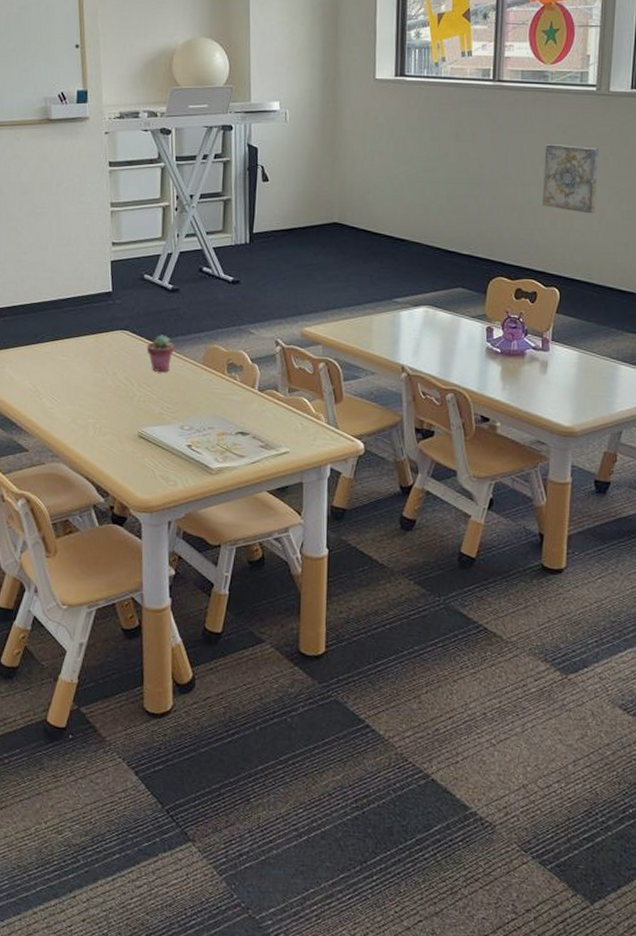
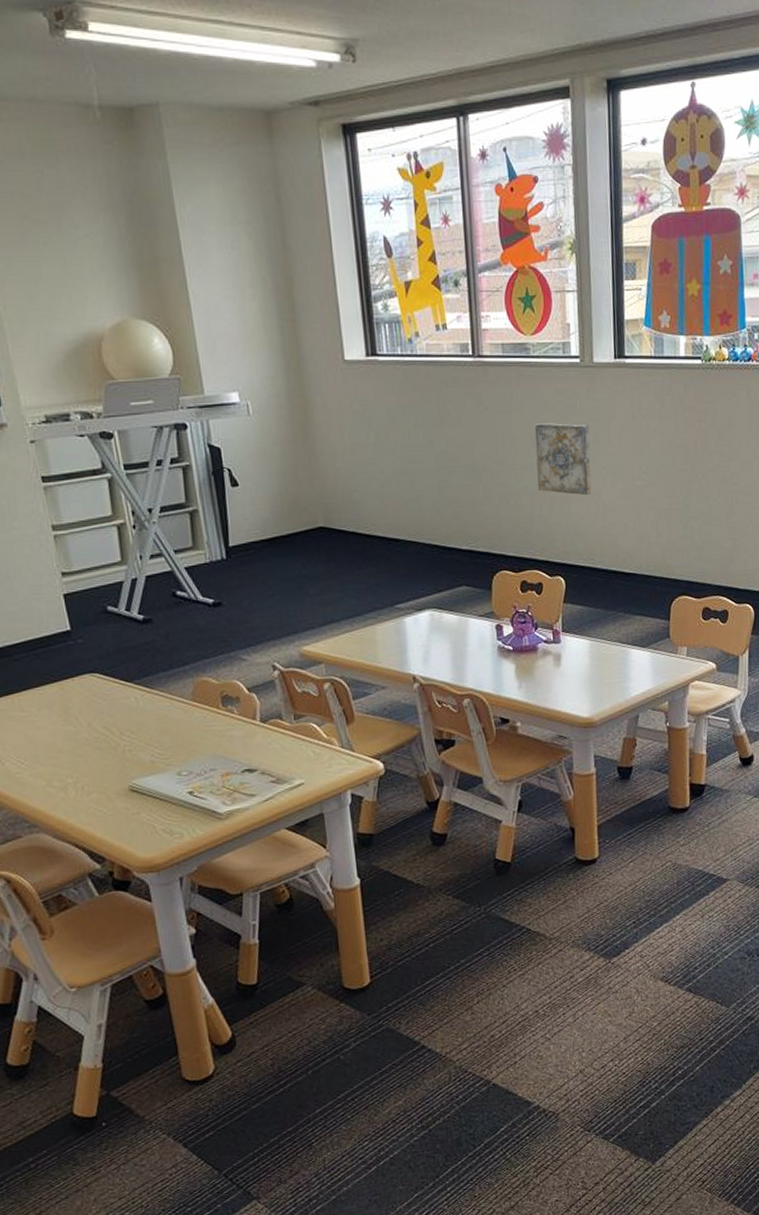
potted succulent: present [146,335,174,372] -> none [123,673,157,715]

